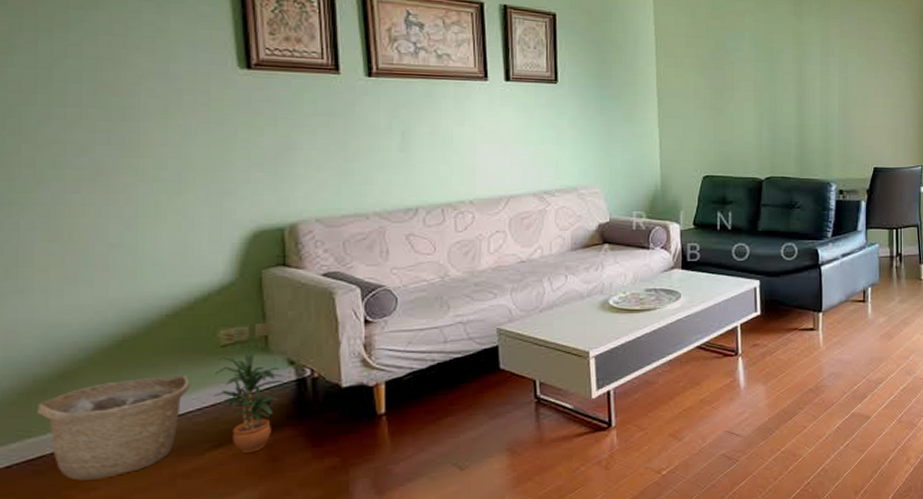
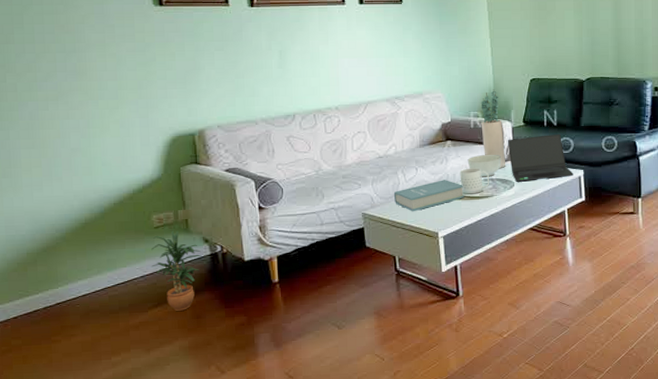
basket: present [38,375,191,481] -> none [31,250,135,329]
book: none [536,289,622,327] -> present [393,180,465,212]
mug: none [617,276,653,307] -> present [460,168,490,195]
bowl: none [627,260,667,287] -> present [467,154,502,177]
vase: none [645,186,672,277] -> present [481,89,506,168]
laptop: none [674,239,748,293] -> present [507,134,573,182]

